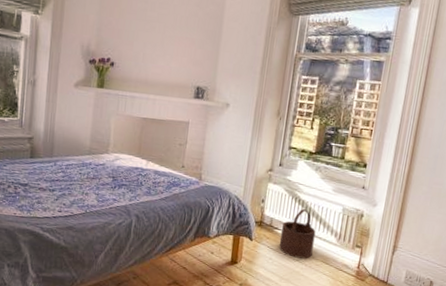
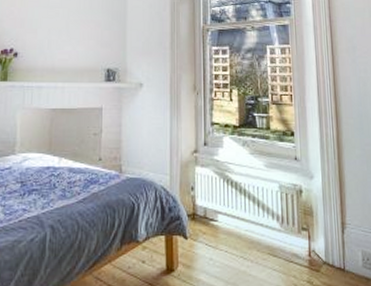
wooden bucket: present [278,208,316,259] -> none [217,191,256,254]

